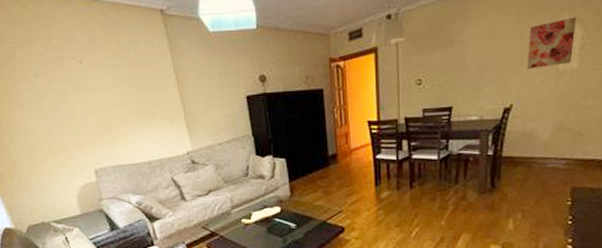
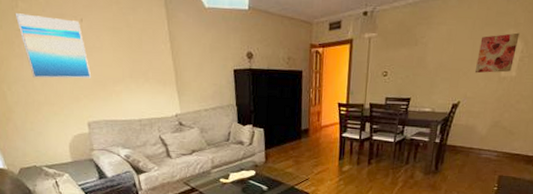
wall art: none [13,61,95,128] -> present [15,13,92,79]

